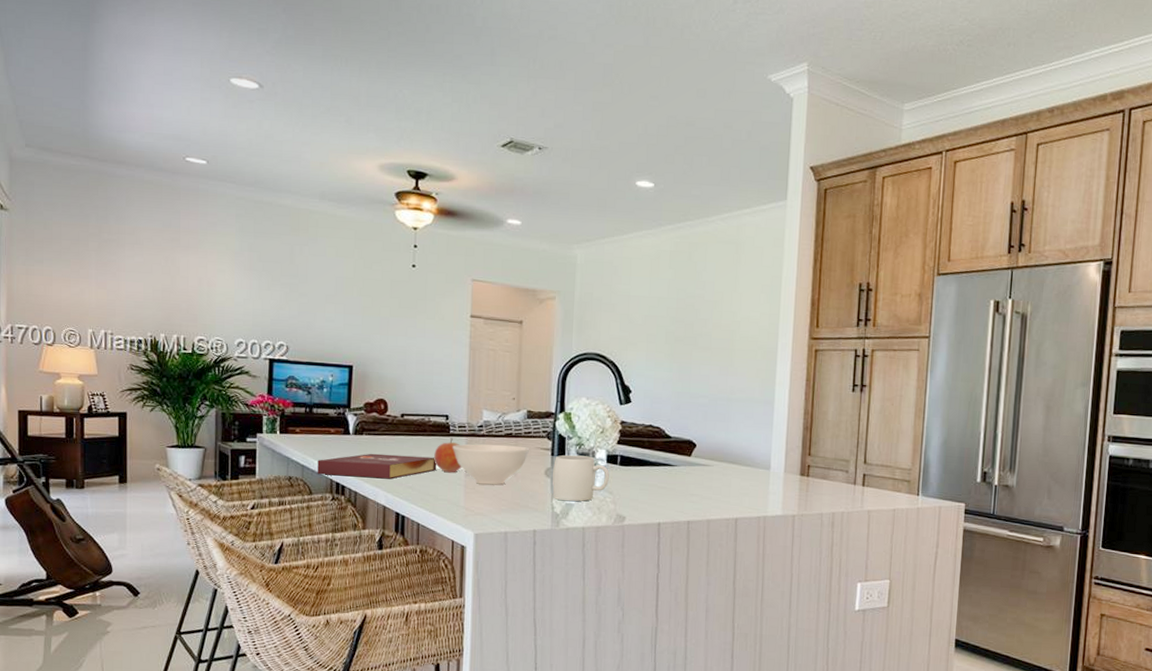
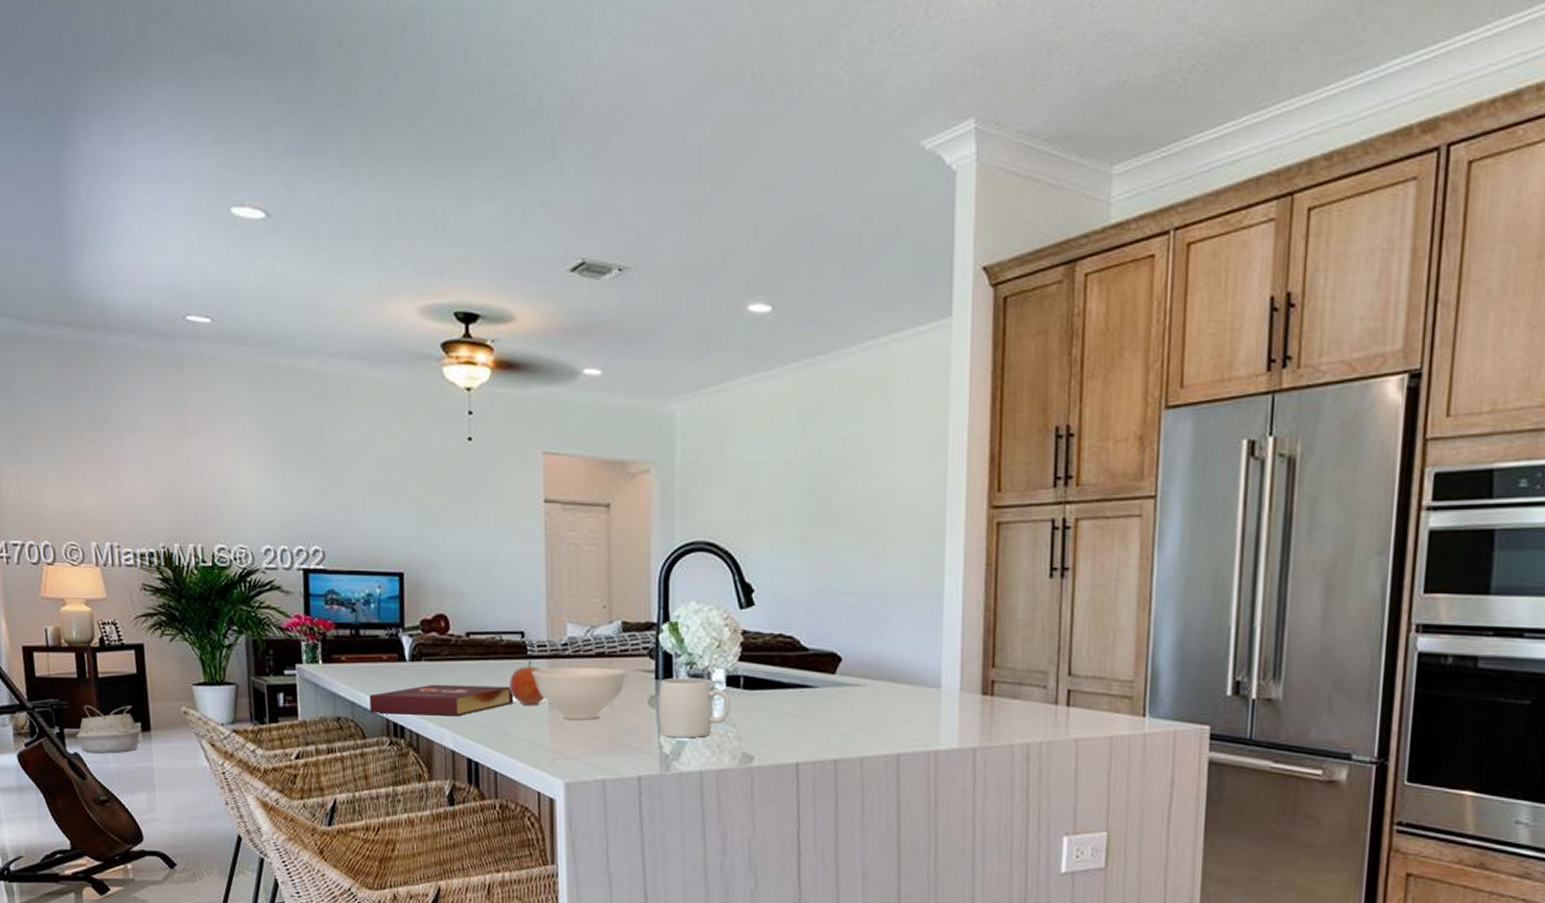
woven basket: none [60,460,118,501] -> present [76,705,141,755]

